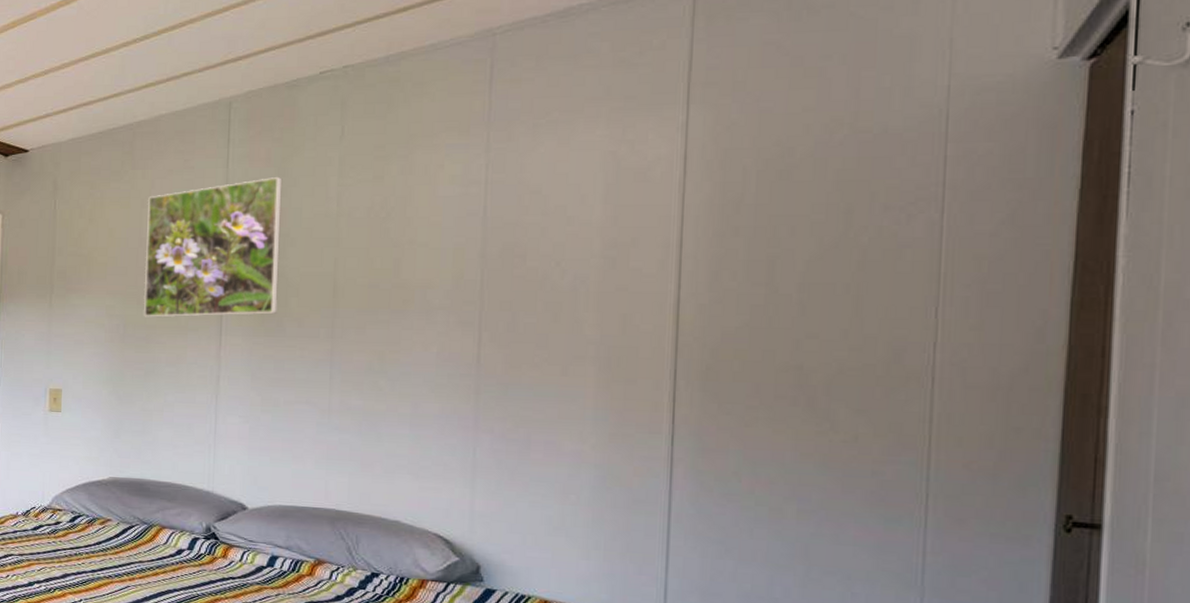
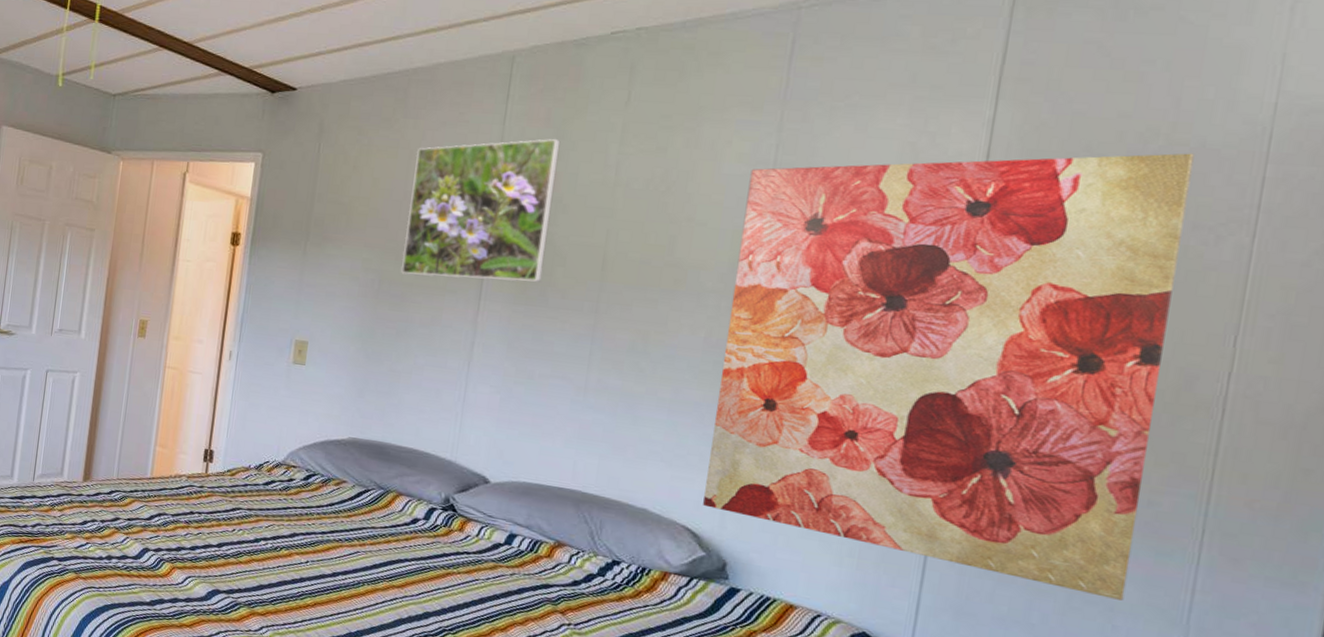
wall art: none [452,139,878,568] -> present [703,153,1195,601]

